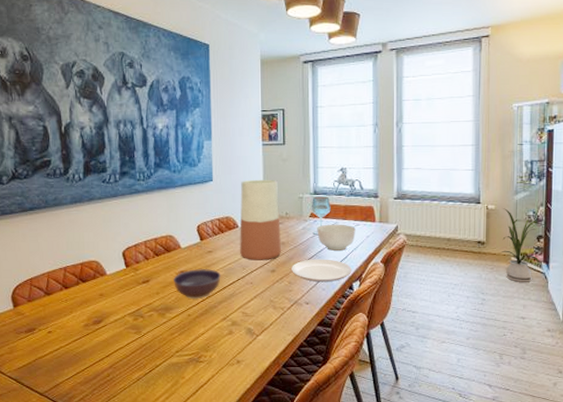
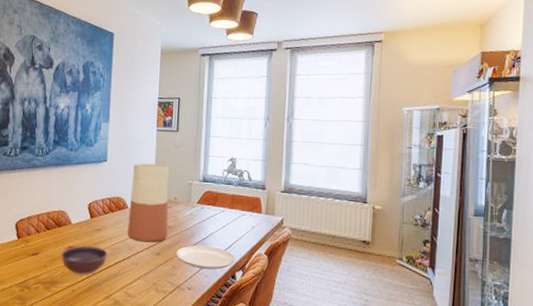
wine glass: present [311,196,331,235] -> none [199,183,219,221]
bowl: present [317,224,356,251] -> none [203,212,242,239]
house plant: present [501,208,539,283] -> none [386,209,424,287]

